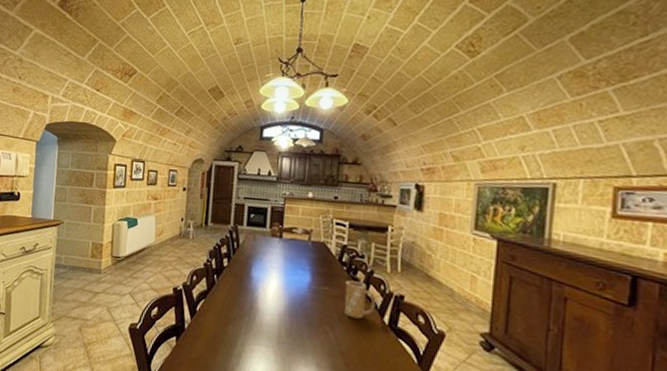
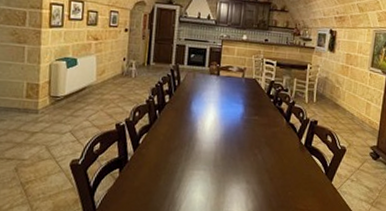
mug: present [344,280,376,319] -> none [270,110,296,142]

